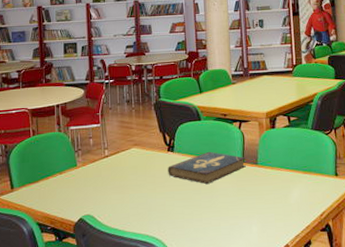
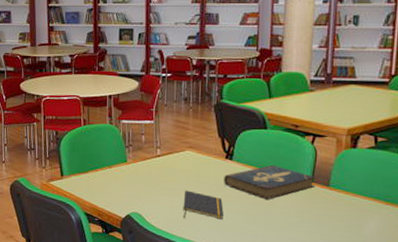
notepad: none [132,185,170,214] -> present [183,190,224,220]

